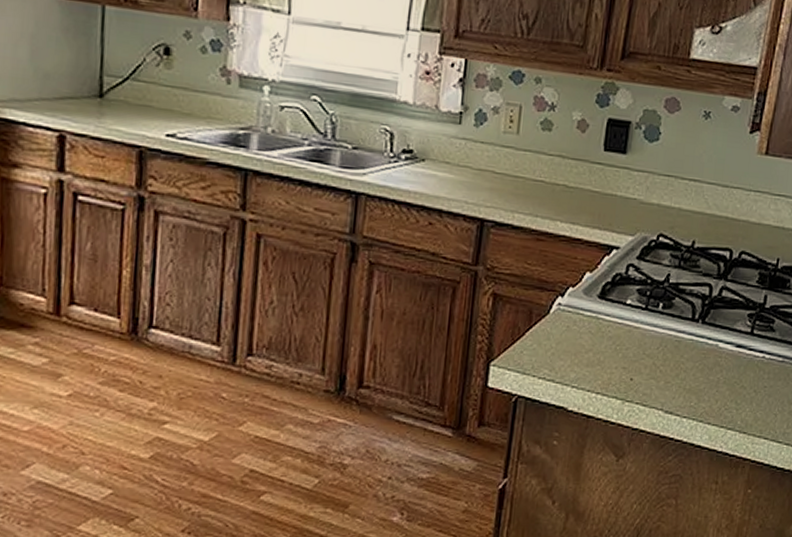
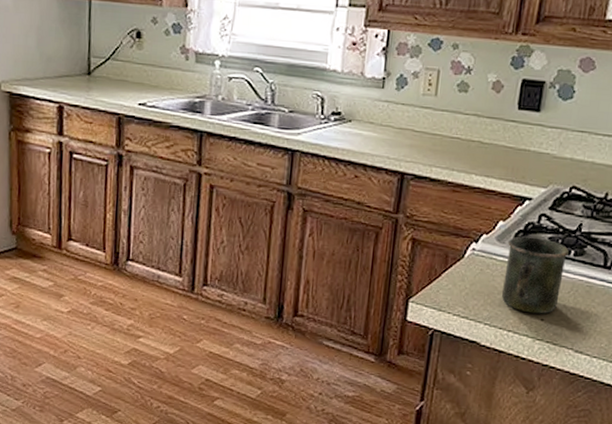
mug: none [588,288,658,373] -> present [501,236,570,314]

